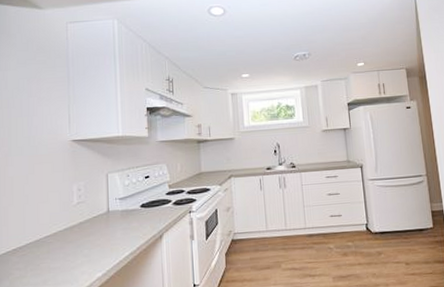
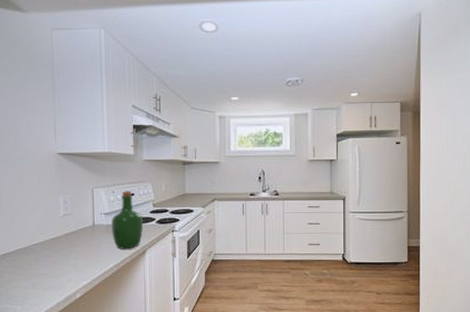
wine bottle: none [126,173,159,236] -> present [111,191,143,249]

